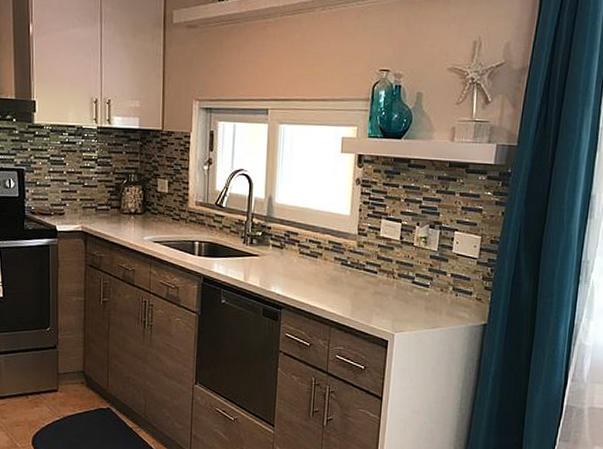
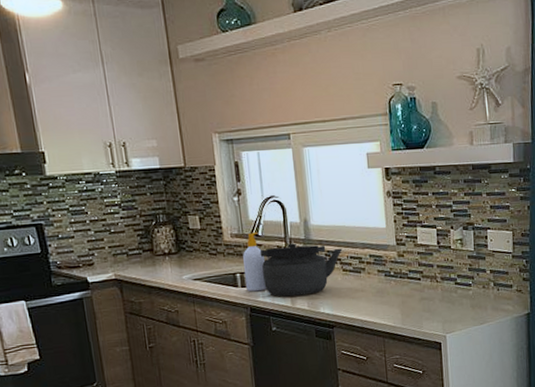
soap bottle: none [203,202,226,262] -> present [243,232,266,292]
kettle: none [220,218,303,273] -> present [259,243,343,297]

